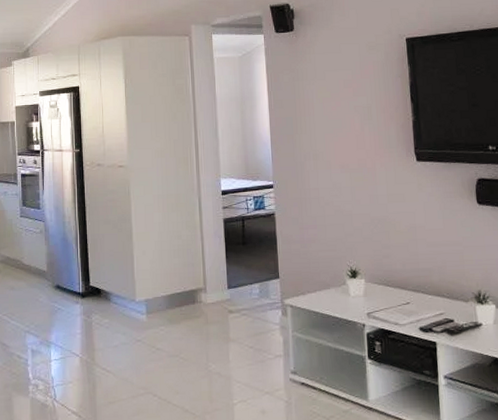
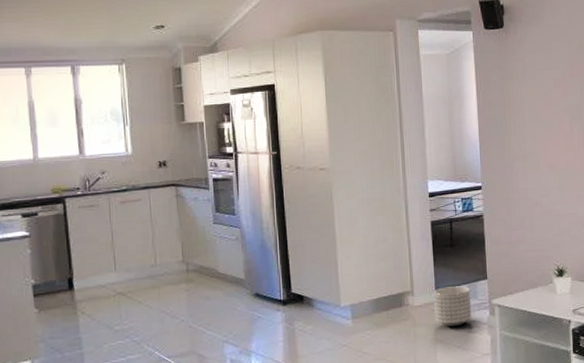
planter: none [226,284,264,326] -> present [434,286,472,327]

